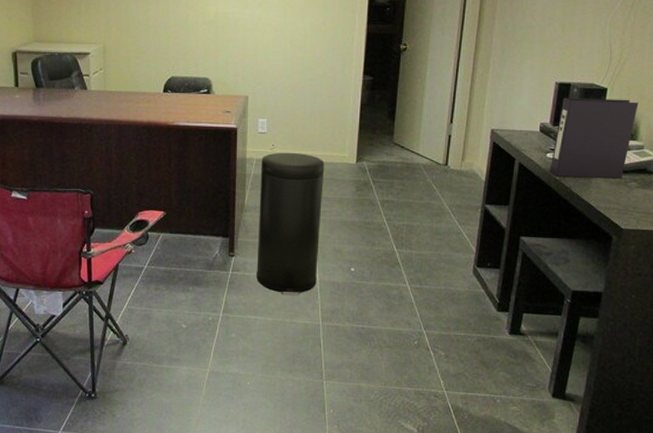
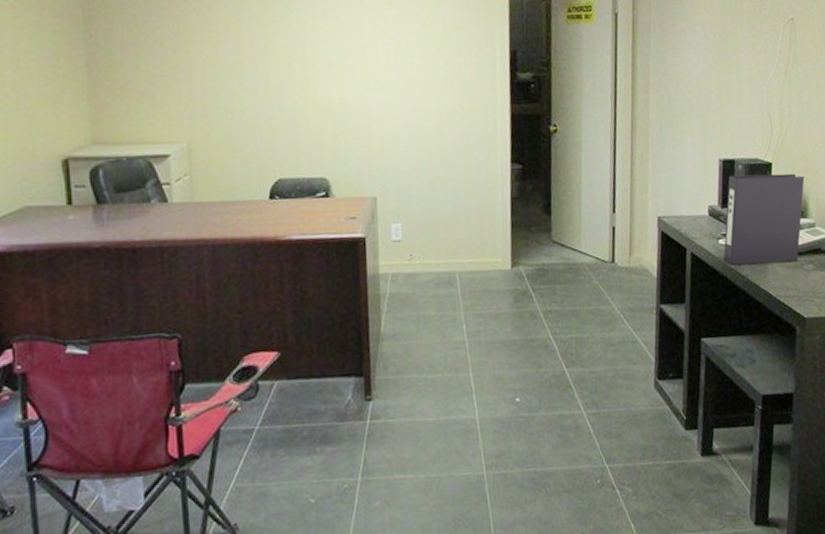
pedal bin: present [257,152,325,295] -> none [397,261,476,443]

